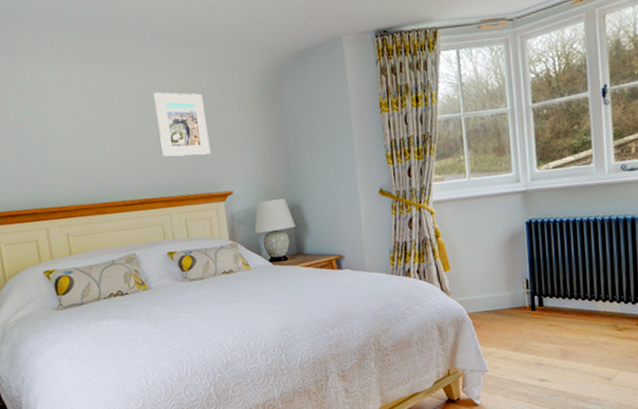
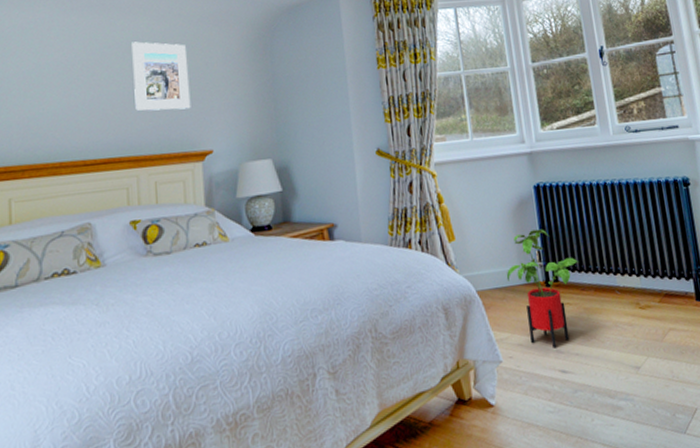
house plant: none [495,260,563,361] -> present [506,229,578,348]

